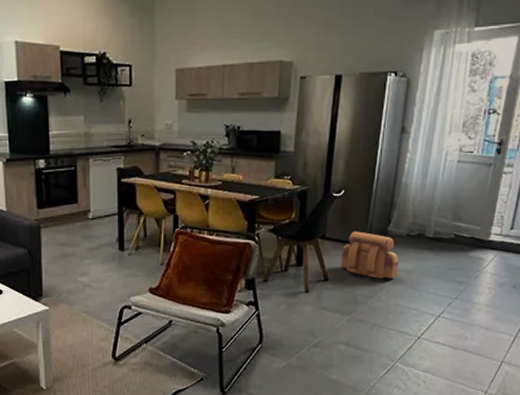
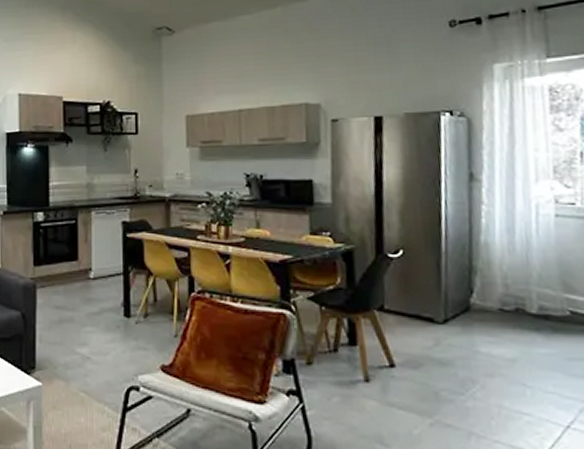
backpack: present [340,231,399,279] -> none [409,302,495,369]

